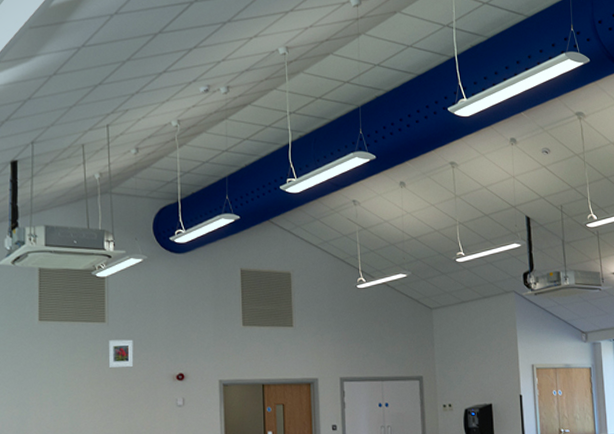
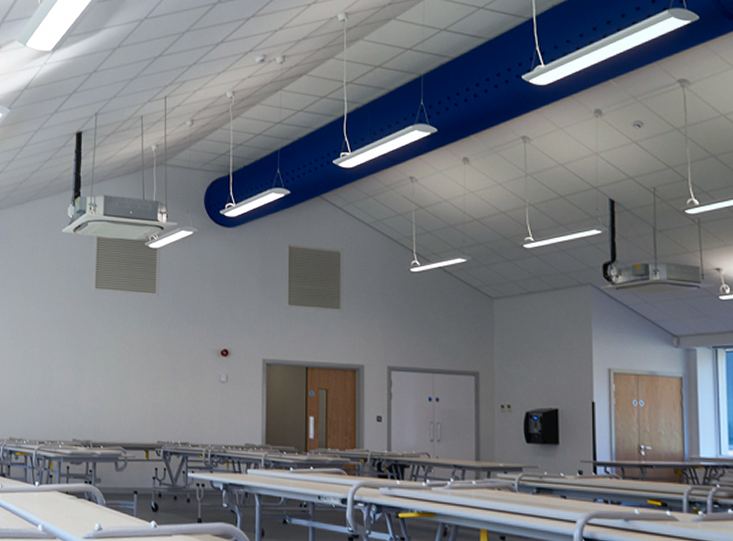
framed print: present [108,339,134,368] -> none [157,311,181,340]

